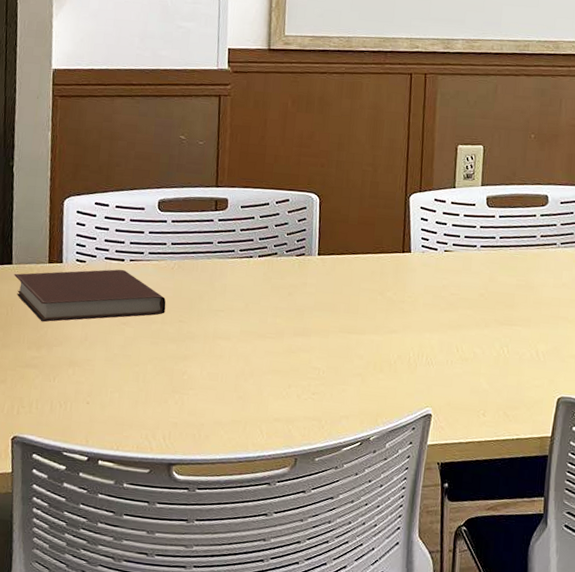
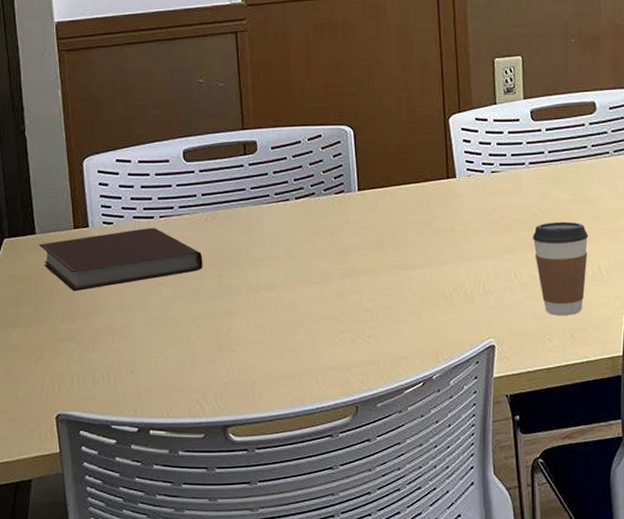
coffee cup: none [476,304,530,394] -> present [532,221,589,315]

